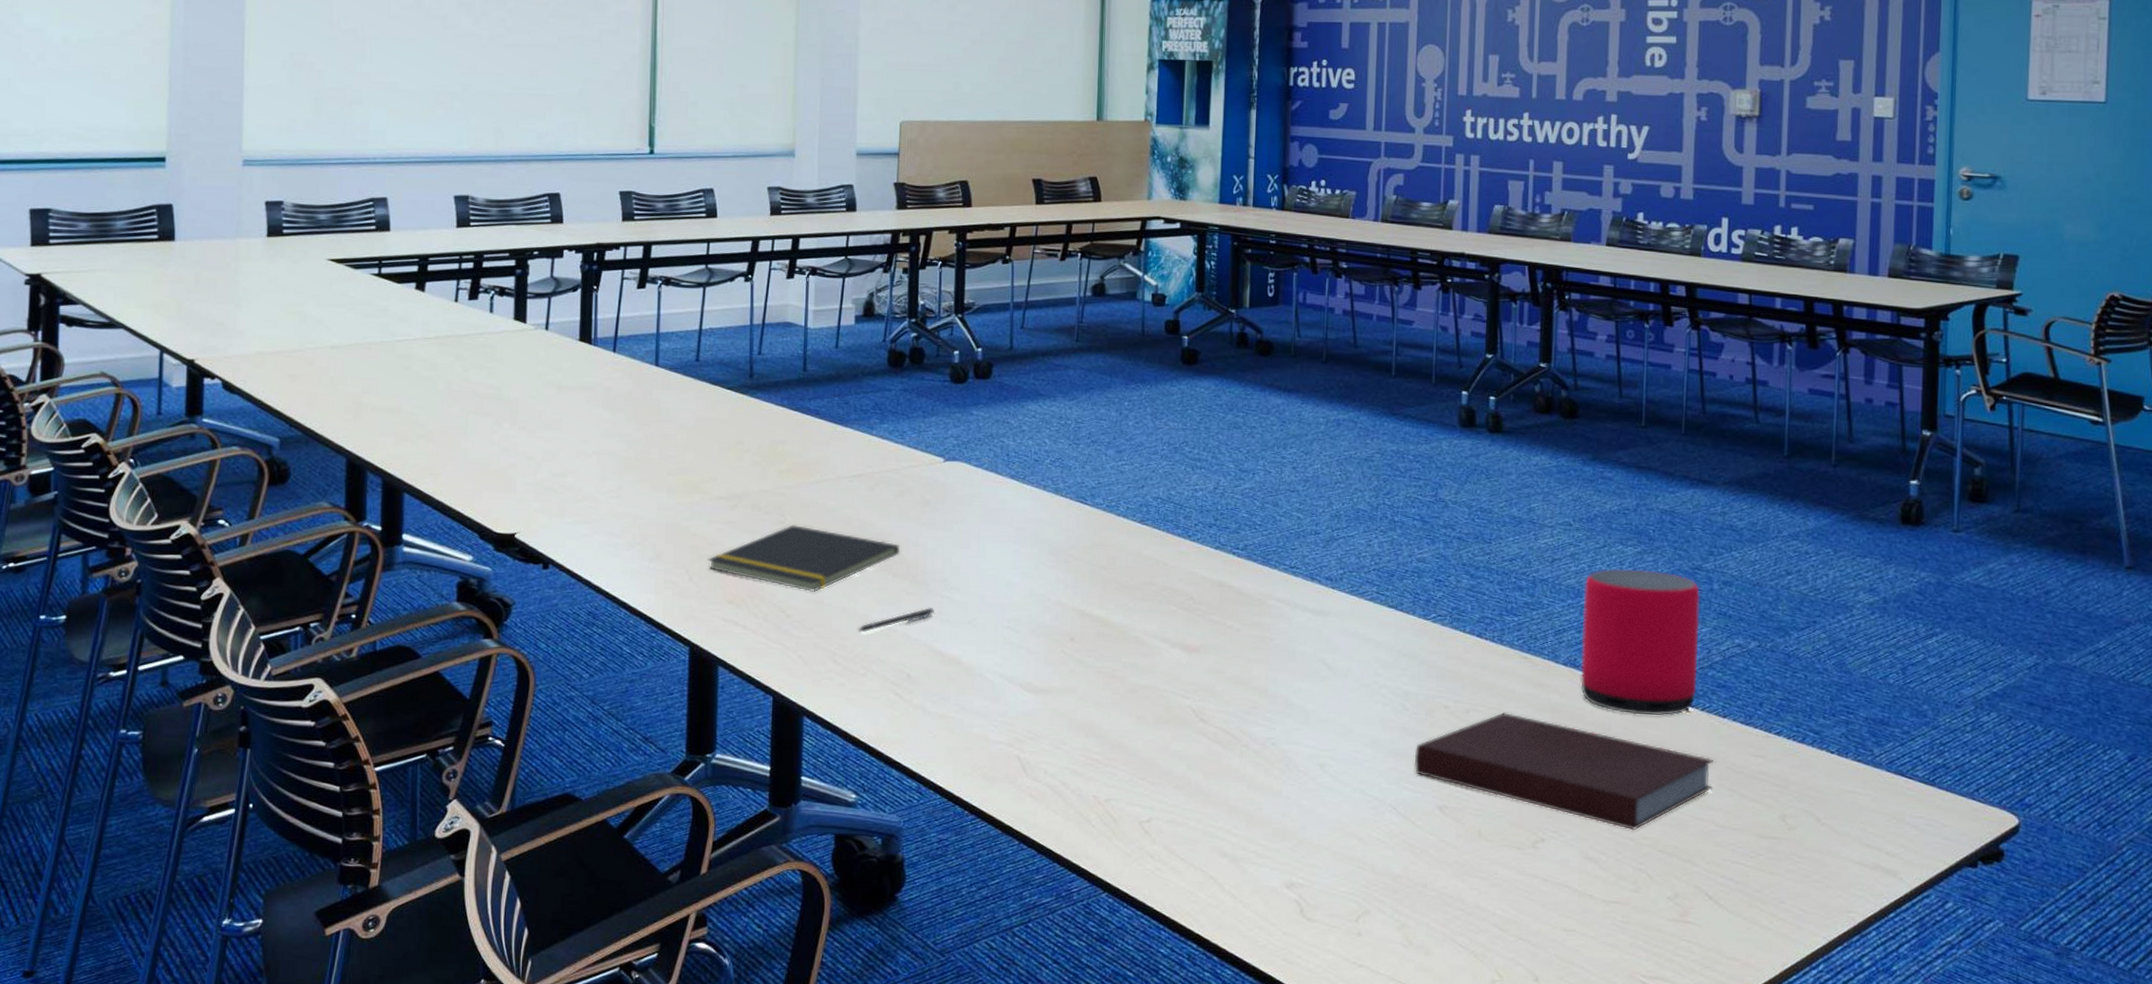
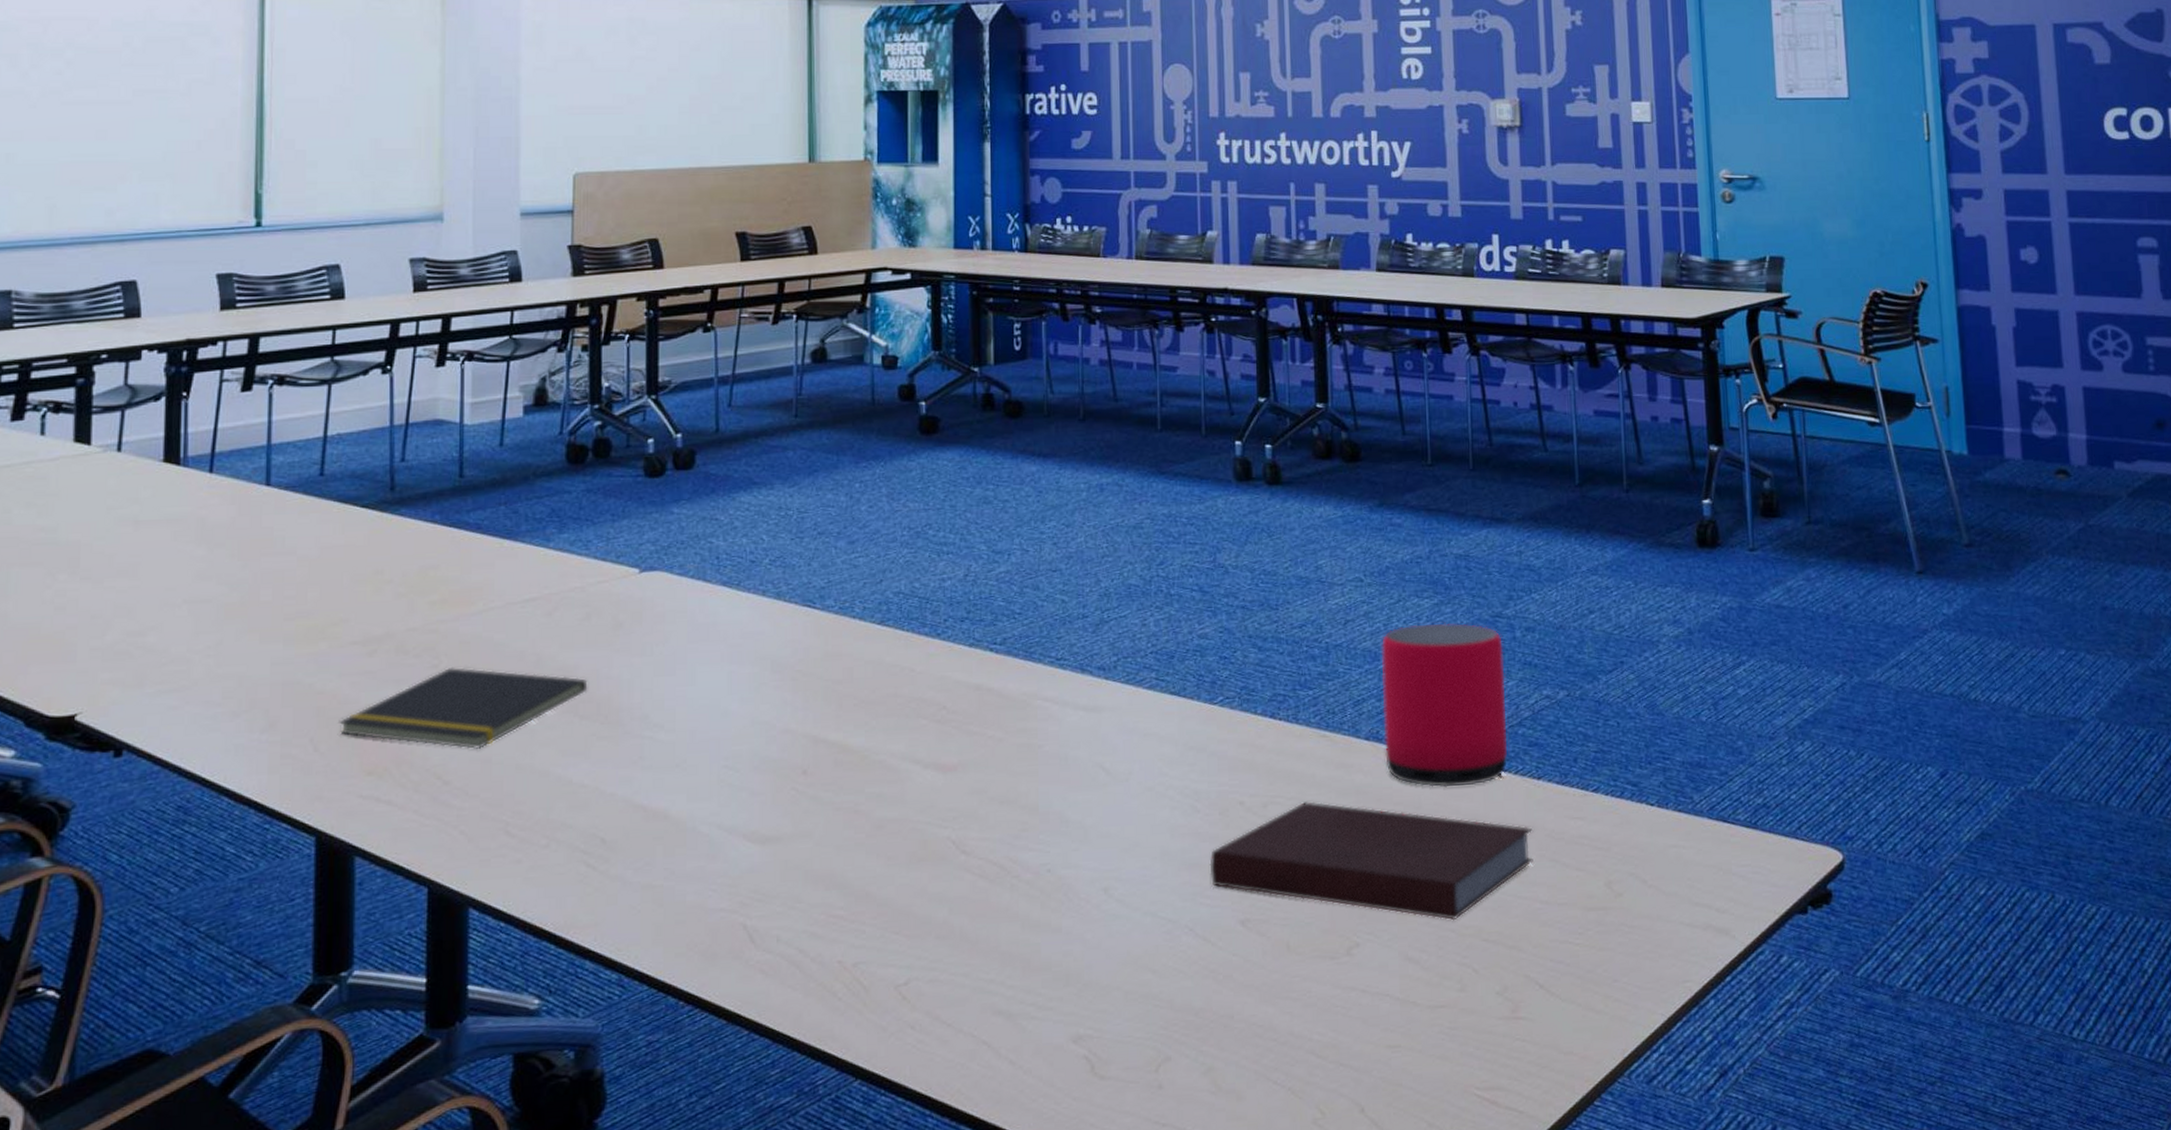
pen: present [858,606,934,633] -> none [537,751,633,793]

